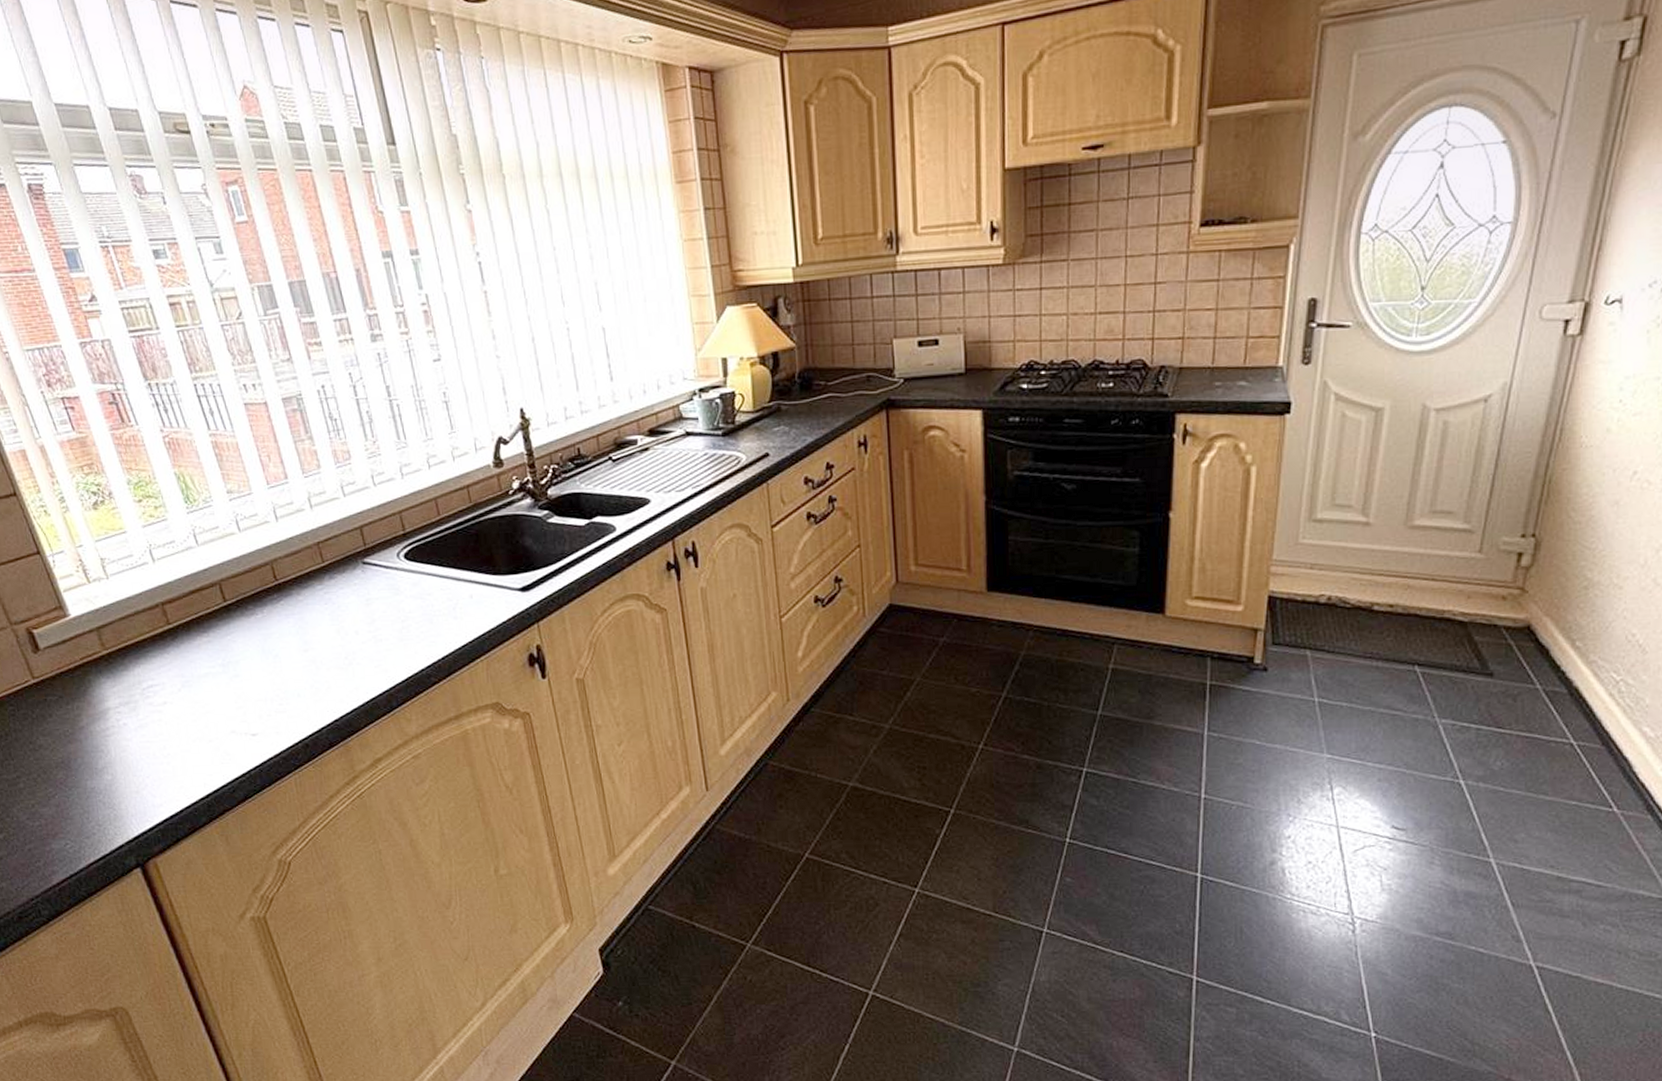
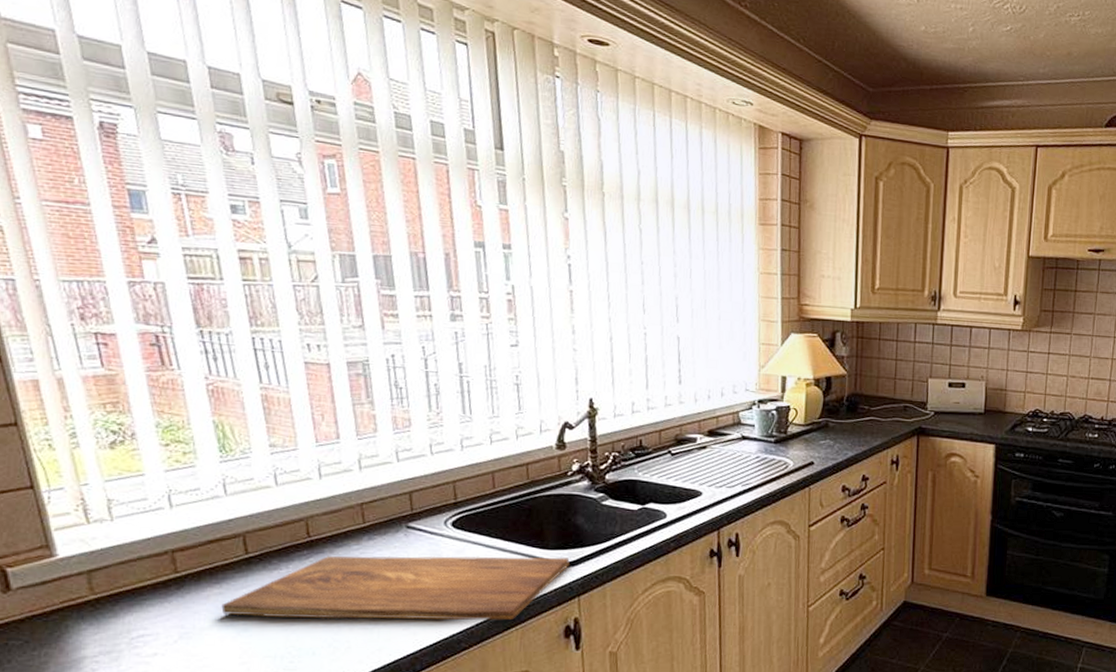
cutting board: none [212,582,524,663] -> present [221,556,570,621]

